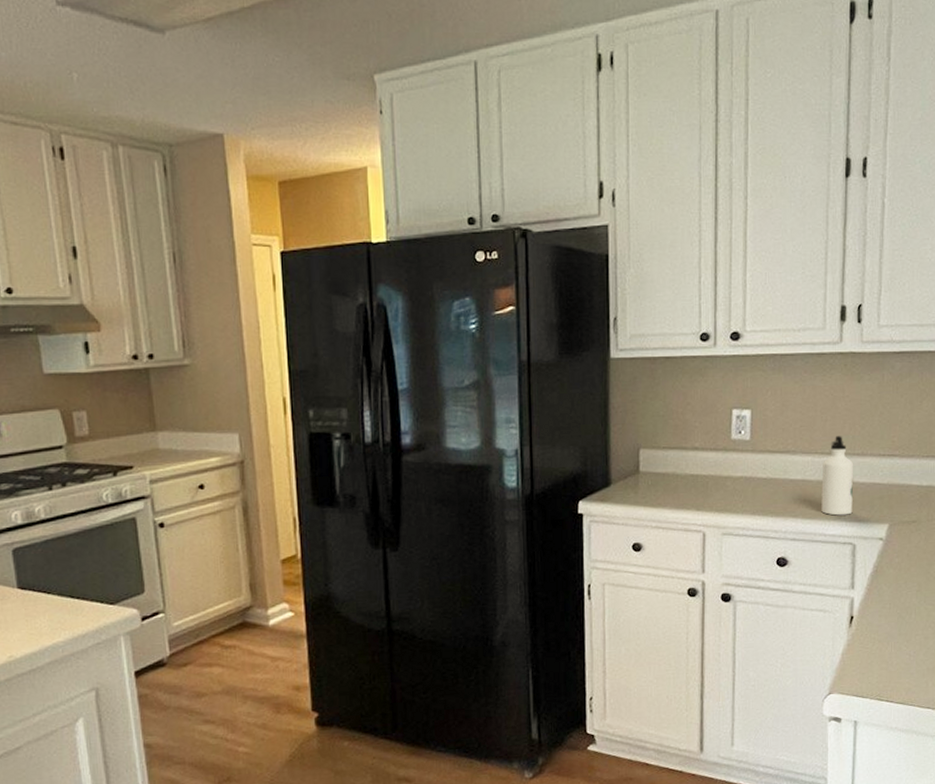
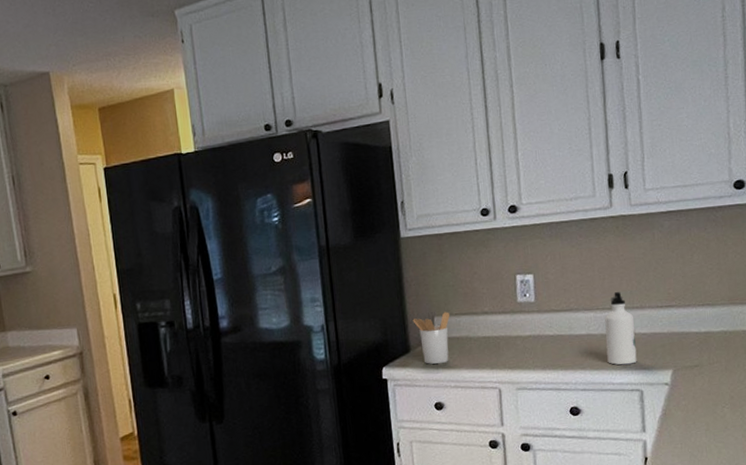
utensil holder: none [616,444,656,502] -> present [412,312,450,365]

